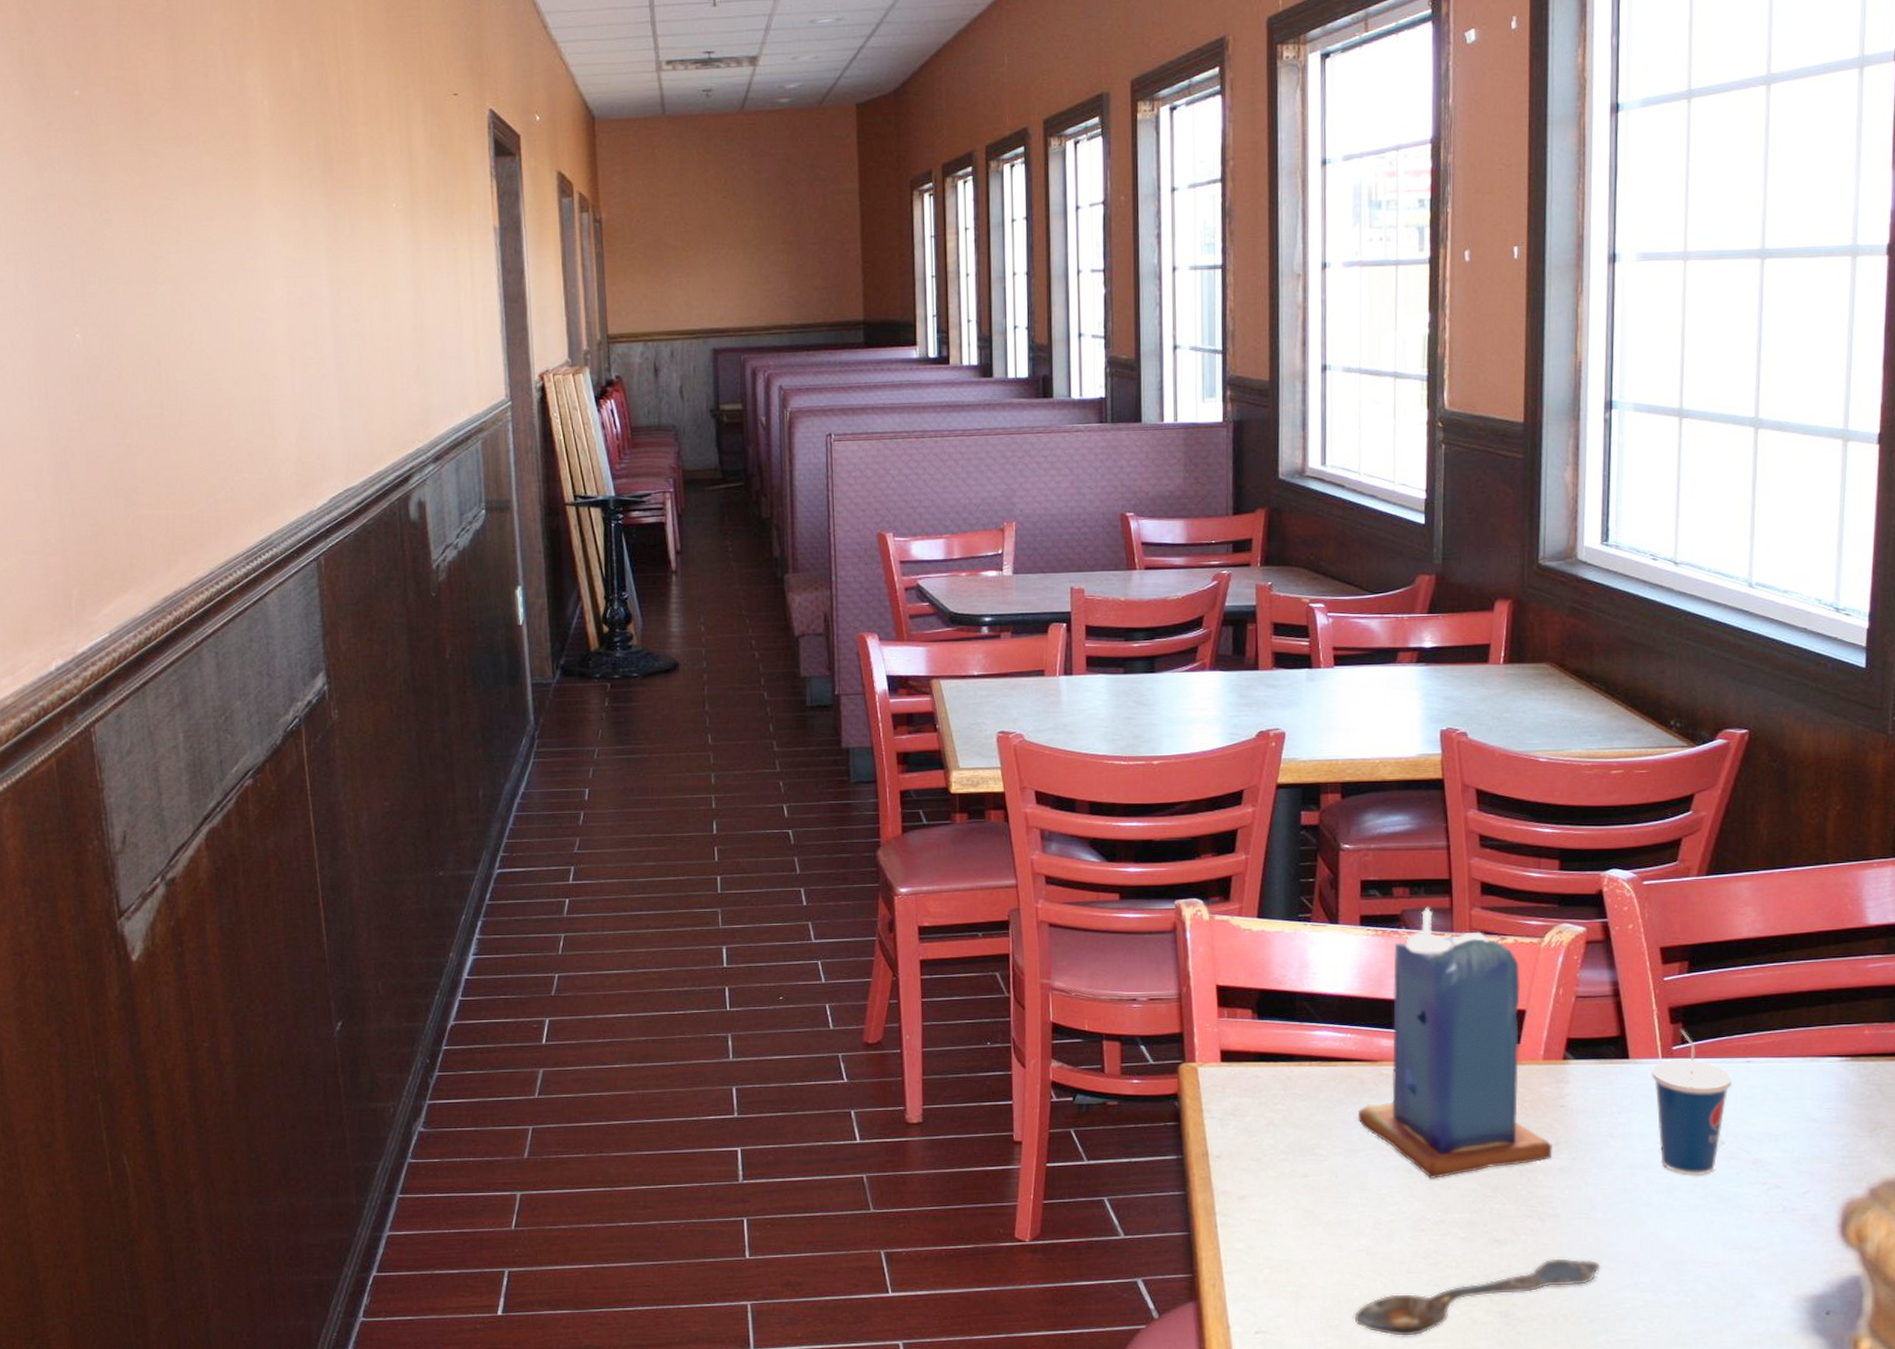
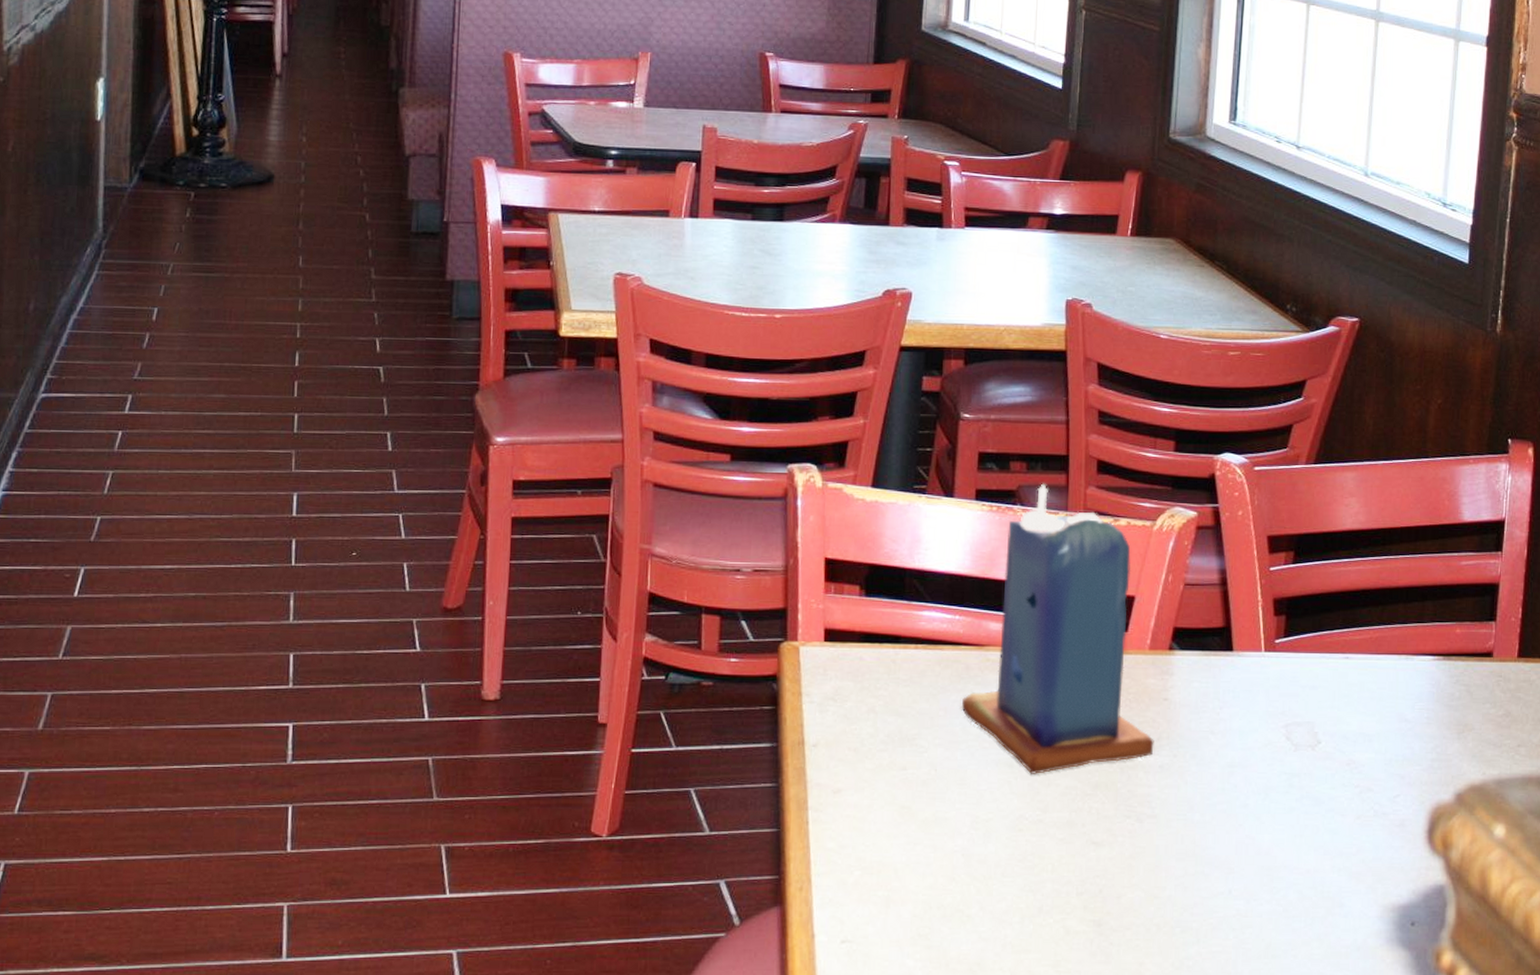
spoon: present [1354,1258,1601,1336] -> none [945,863,1196,947]
cup: present [1652,1028,1732,1175] -> none [1254,621,1331,775]

